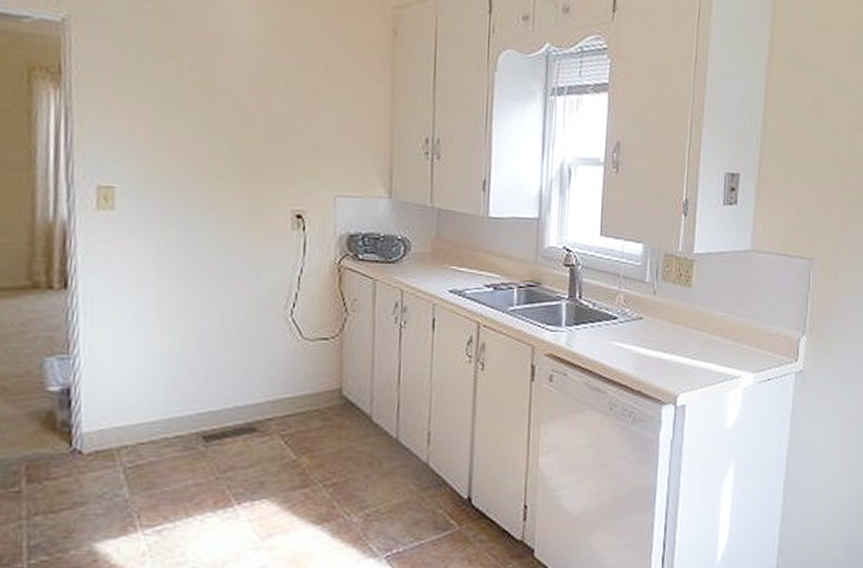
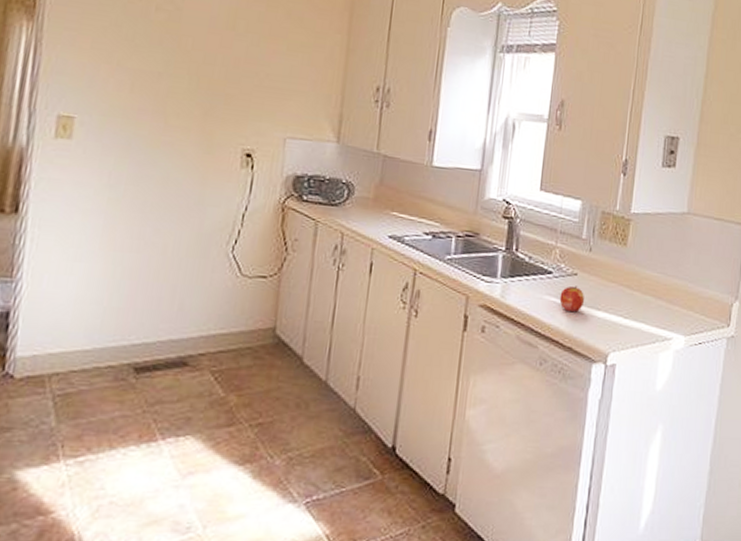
apple: none [626,330,651,357] -> present [559,286,584,313]

